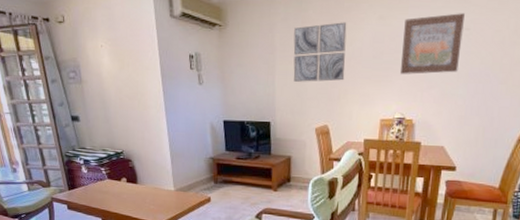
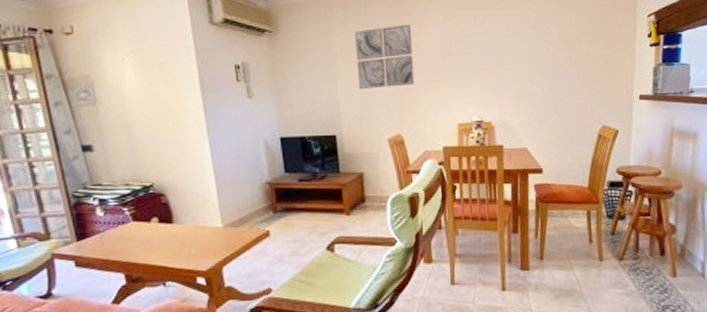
wall art: present [401,13,465,75] -> none [471,12,530,75]

